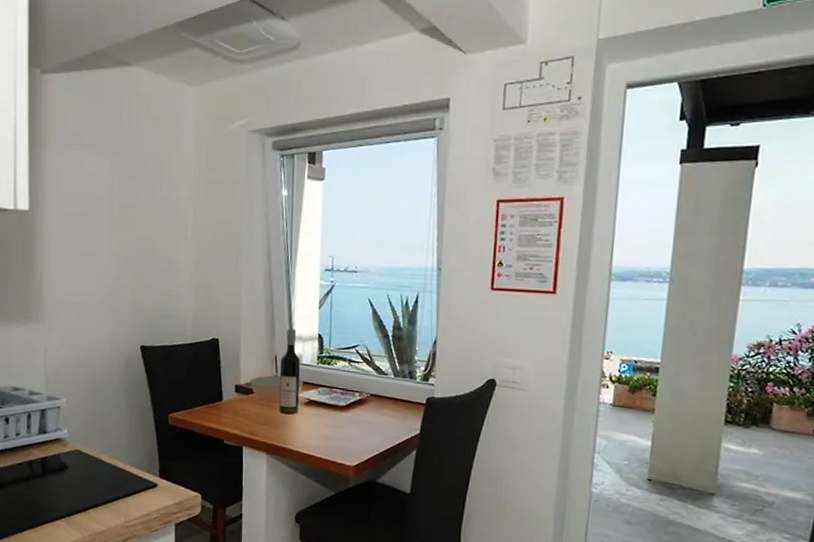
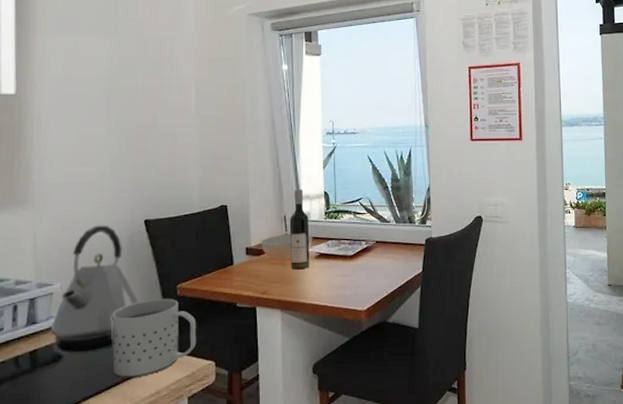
kettle: none [59,346,133,467] -> present [51,225,138,353]
mug: none [109,424,185,497] -> present [111,298,197,379]

